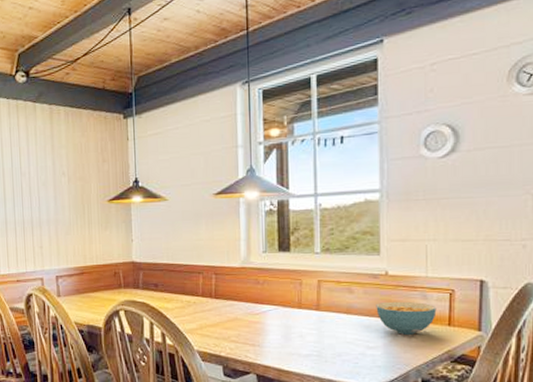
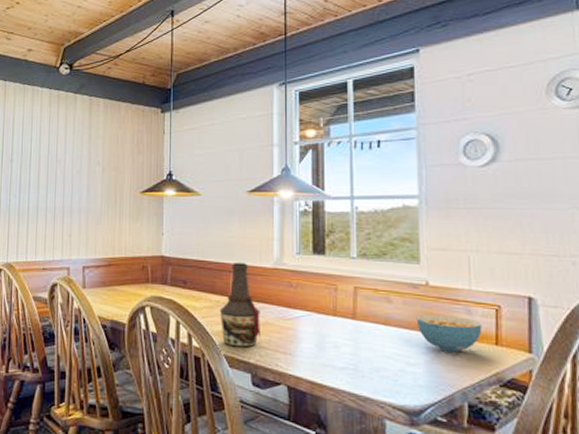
bottle: none [190,263,230,342] -> present [219,262,260,348]

